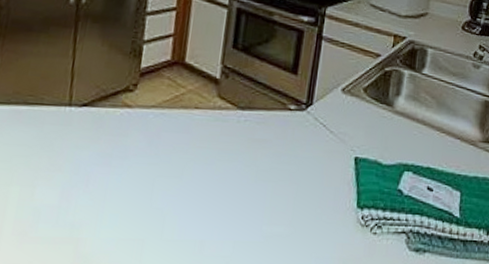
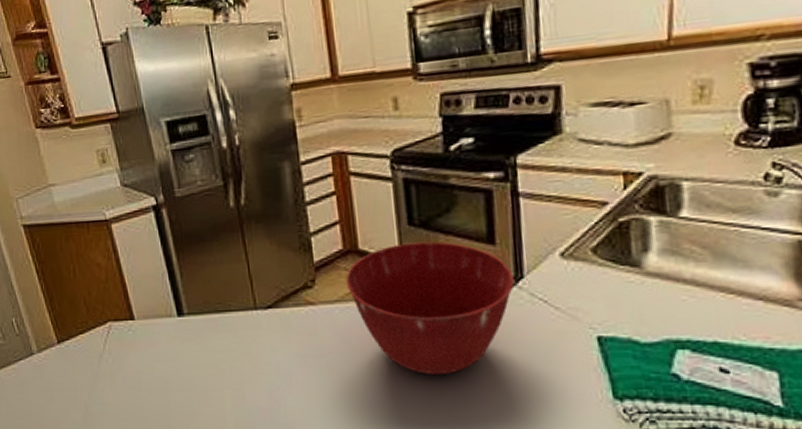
mixing bowl: none [166,62,306,182] -> present [346,241,515,376]

